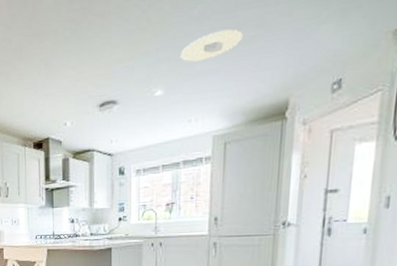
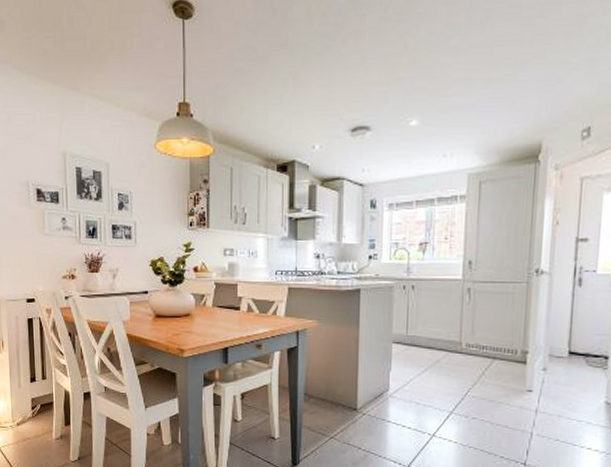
recessed light: present [180,28,243,62] -> none [436,64,498,94]

